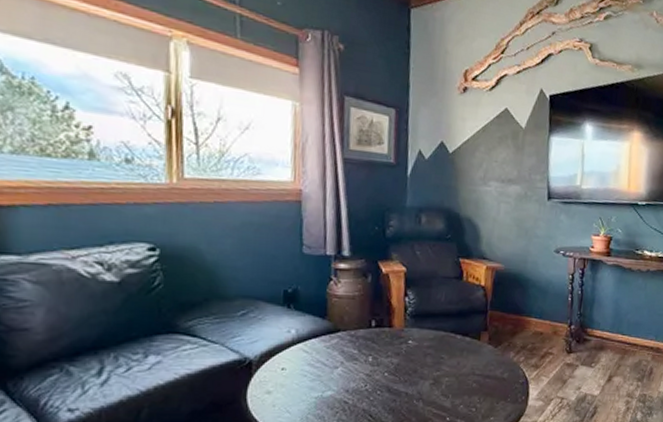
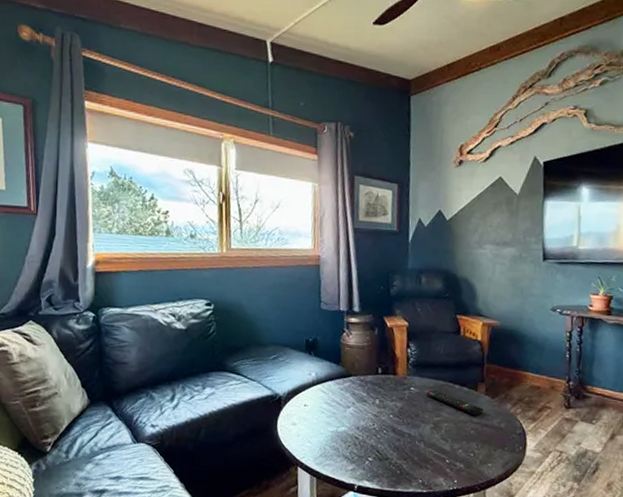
remote control: none [426,341,486,367] -> present [427,389,483,416]

